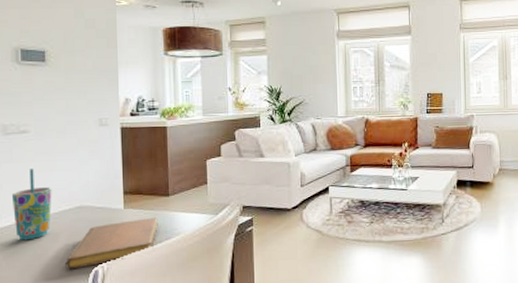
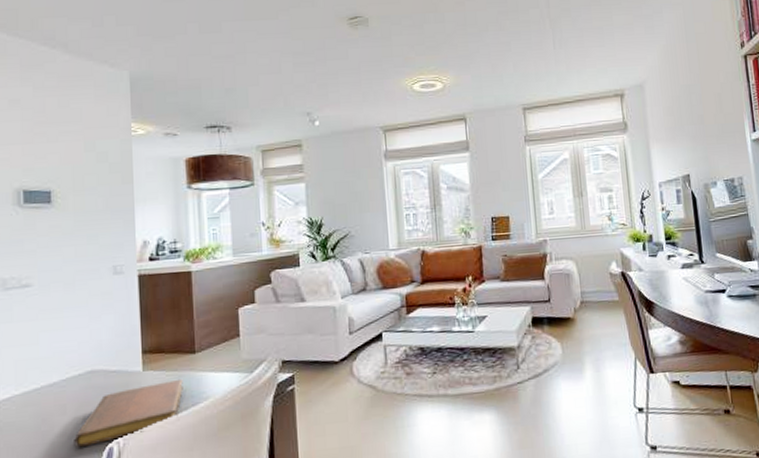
cup: present [11,169,52,241] -> none [11,329,59,415]

